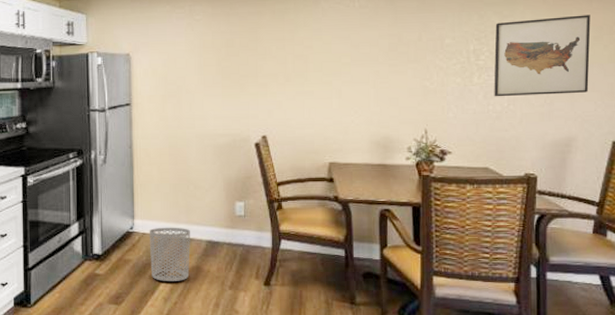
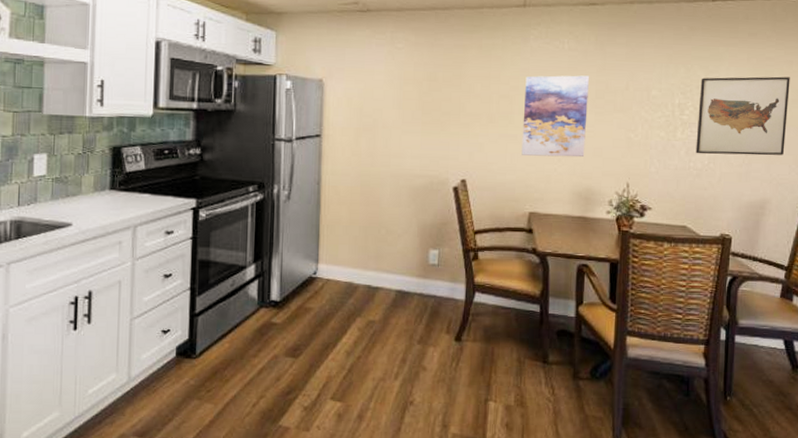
waste bin: present [149,227,190,281] -> none [333,273,379,334]
wall art: none [318,30,381,110] -> present [521,75,589,158]

